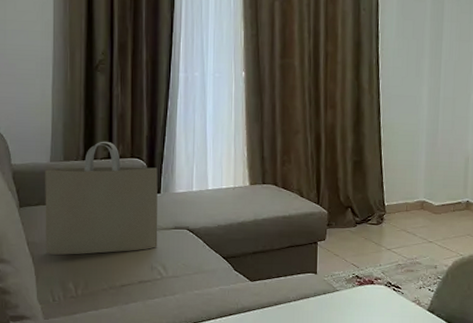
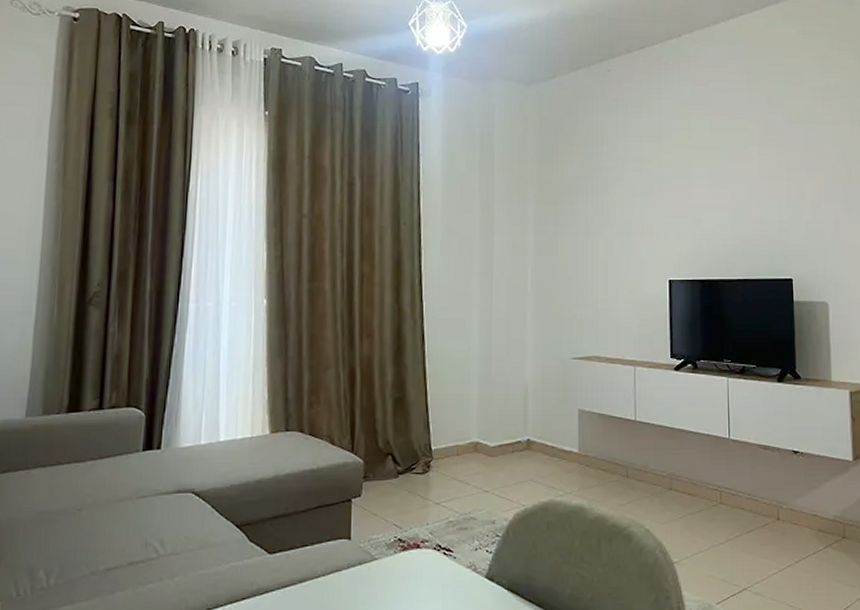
tote bag: present [45,141,158,255] -> none [12,388,159,535]

